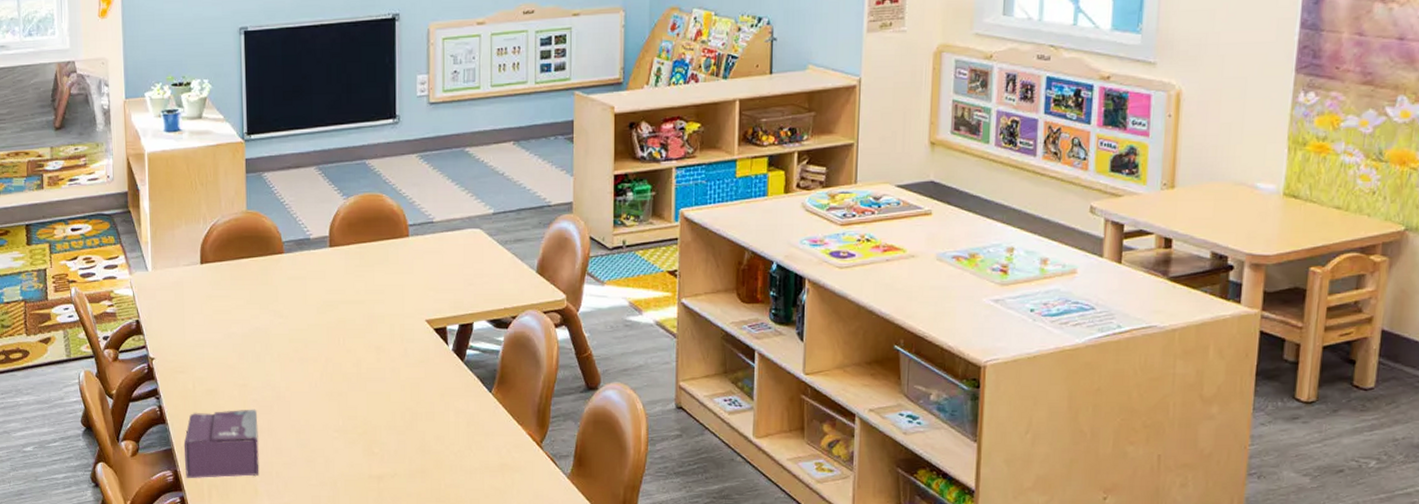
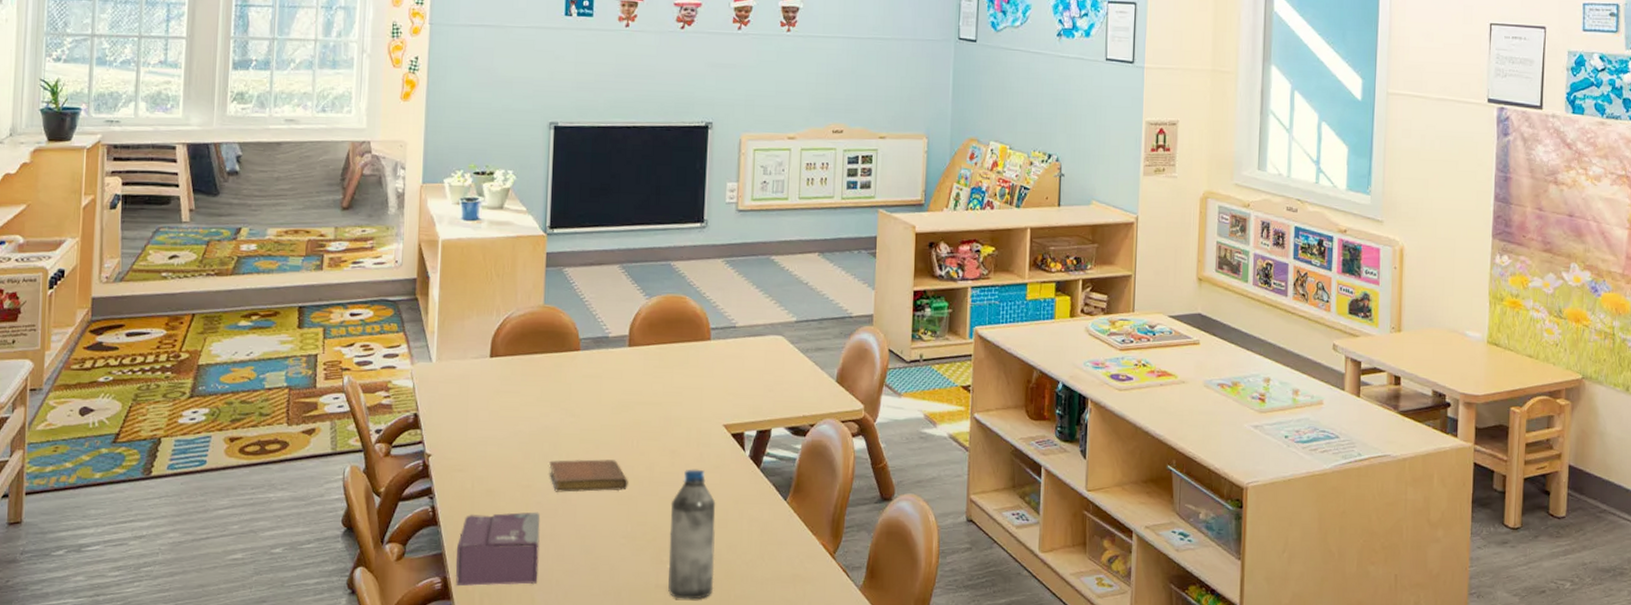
notebook: none [262,358,337,390] -> present [549,459,628,493]
water bottle: none [379,364,424,489] -> present [668,469,716,600]

